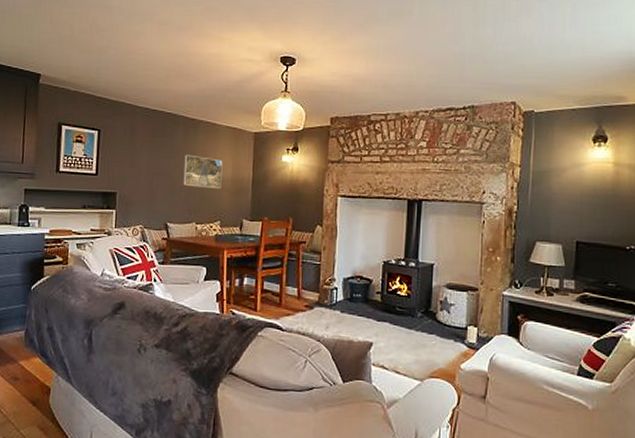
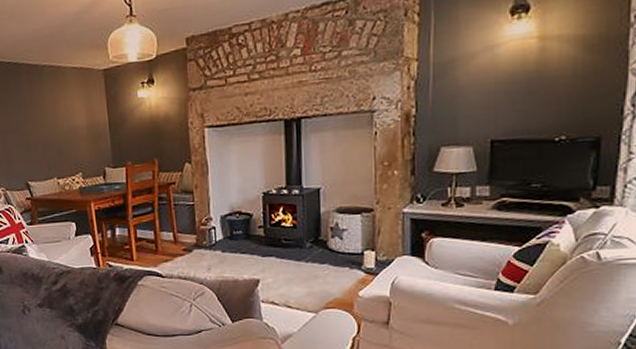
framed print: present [183,154,223,188] -> none [33,105,78,140]

